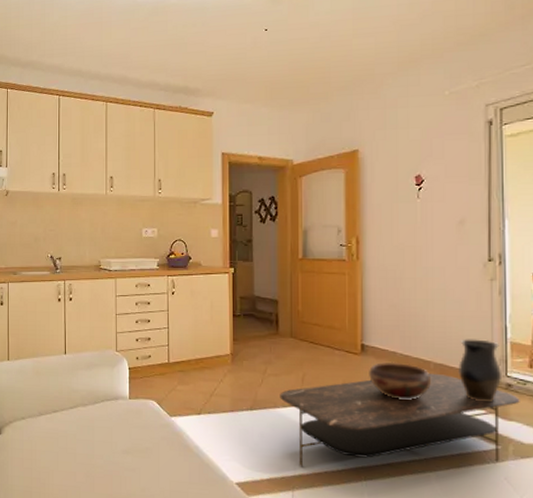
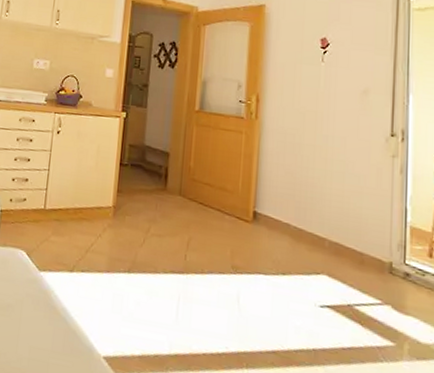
coffee table: present [280,374,520,466] -> none [161,251,418,362]
decorative bowl: present [369,362,432,400] -> none [259,234,326,280]
vase: present [459,339,501,403] -> none [354,217,399,292]

